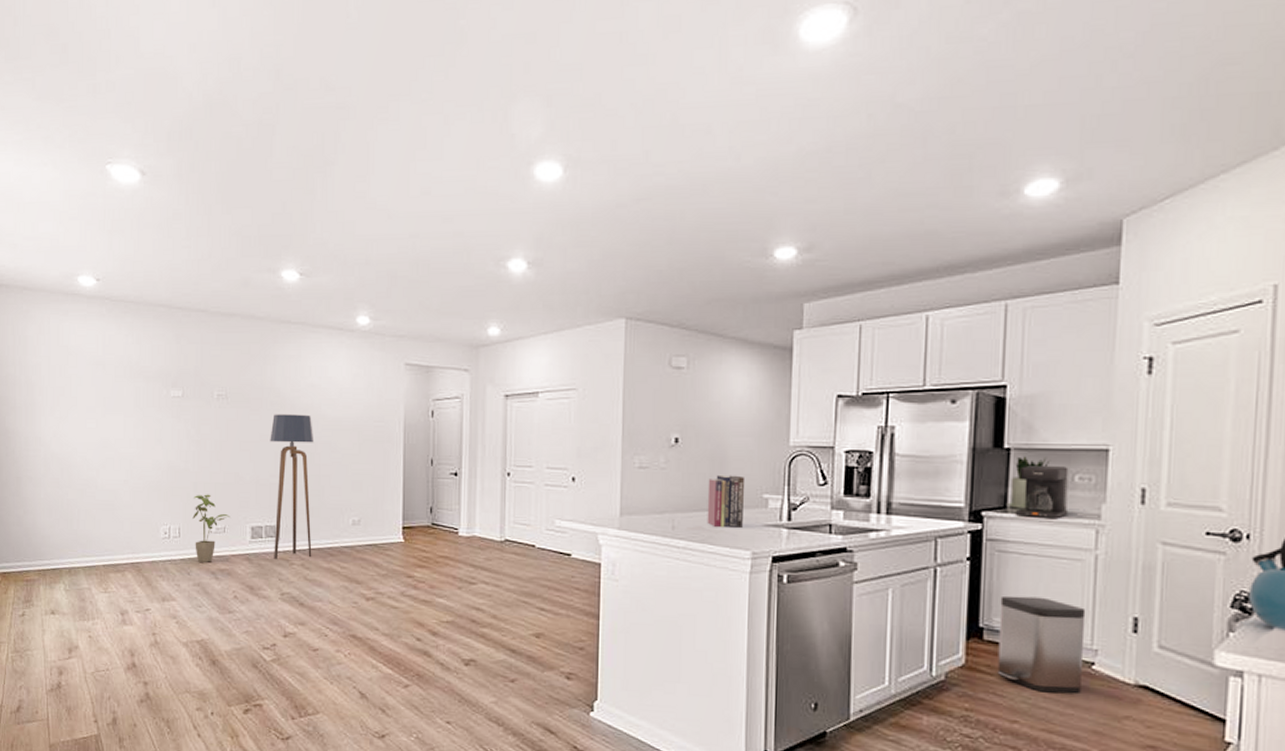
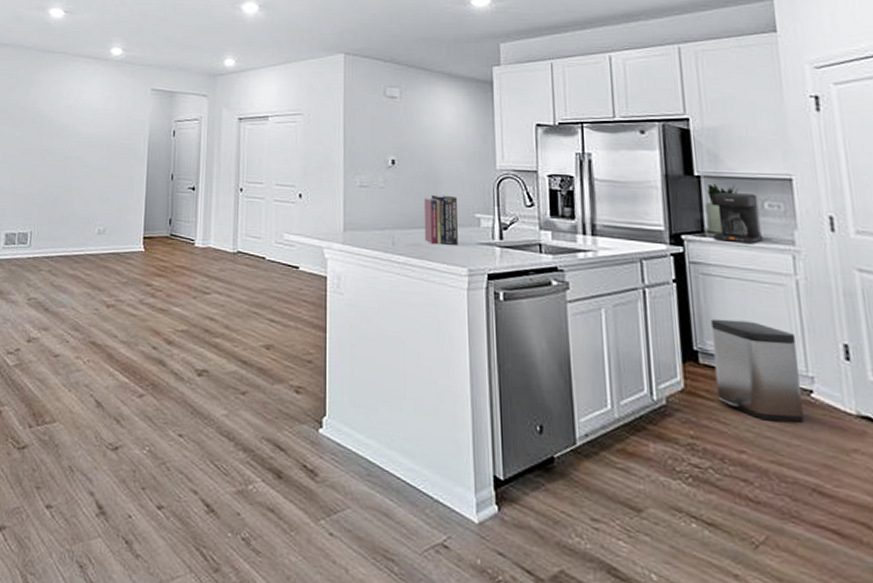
floor lamp: present [270,414,314,559] -> none [24,131,68,265]

